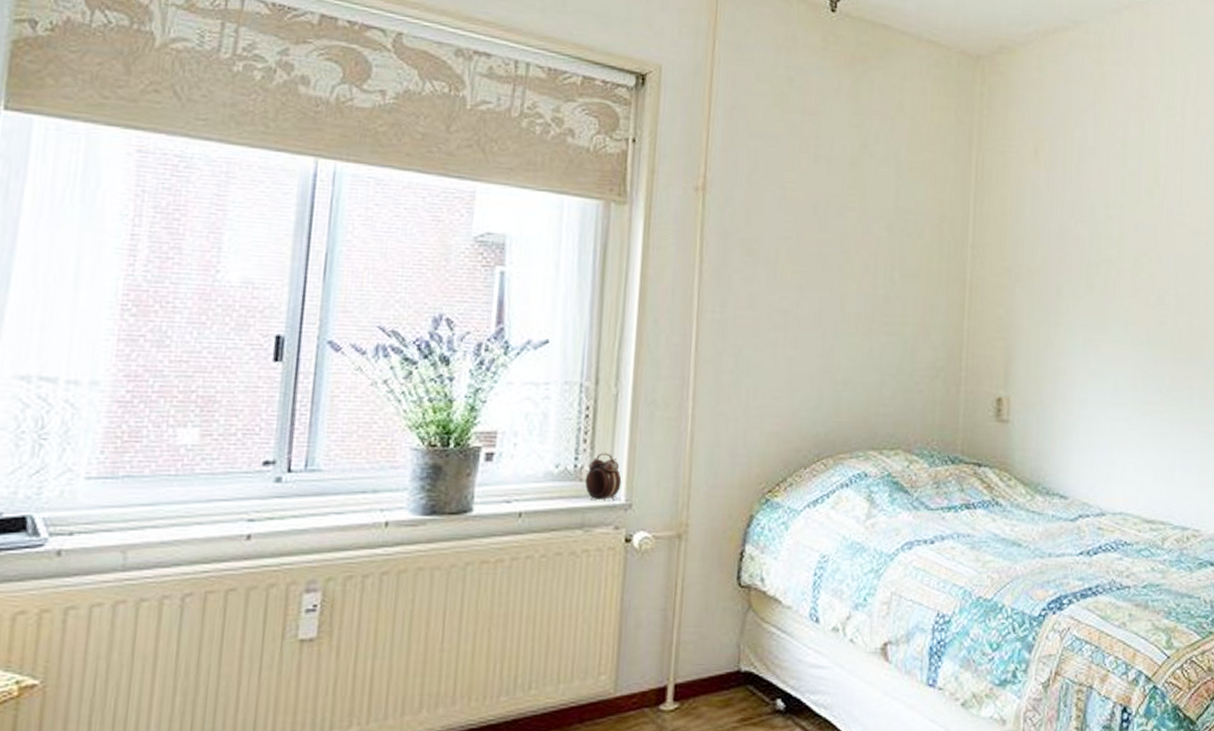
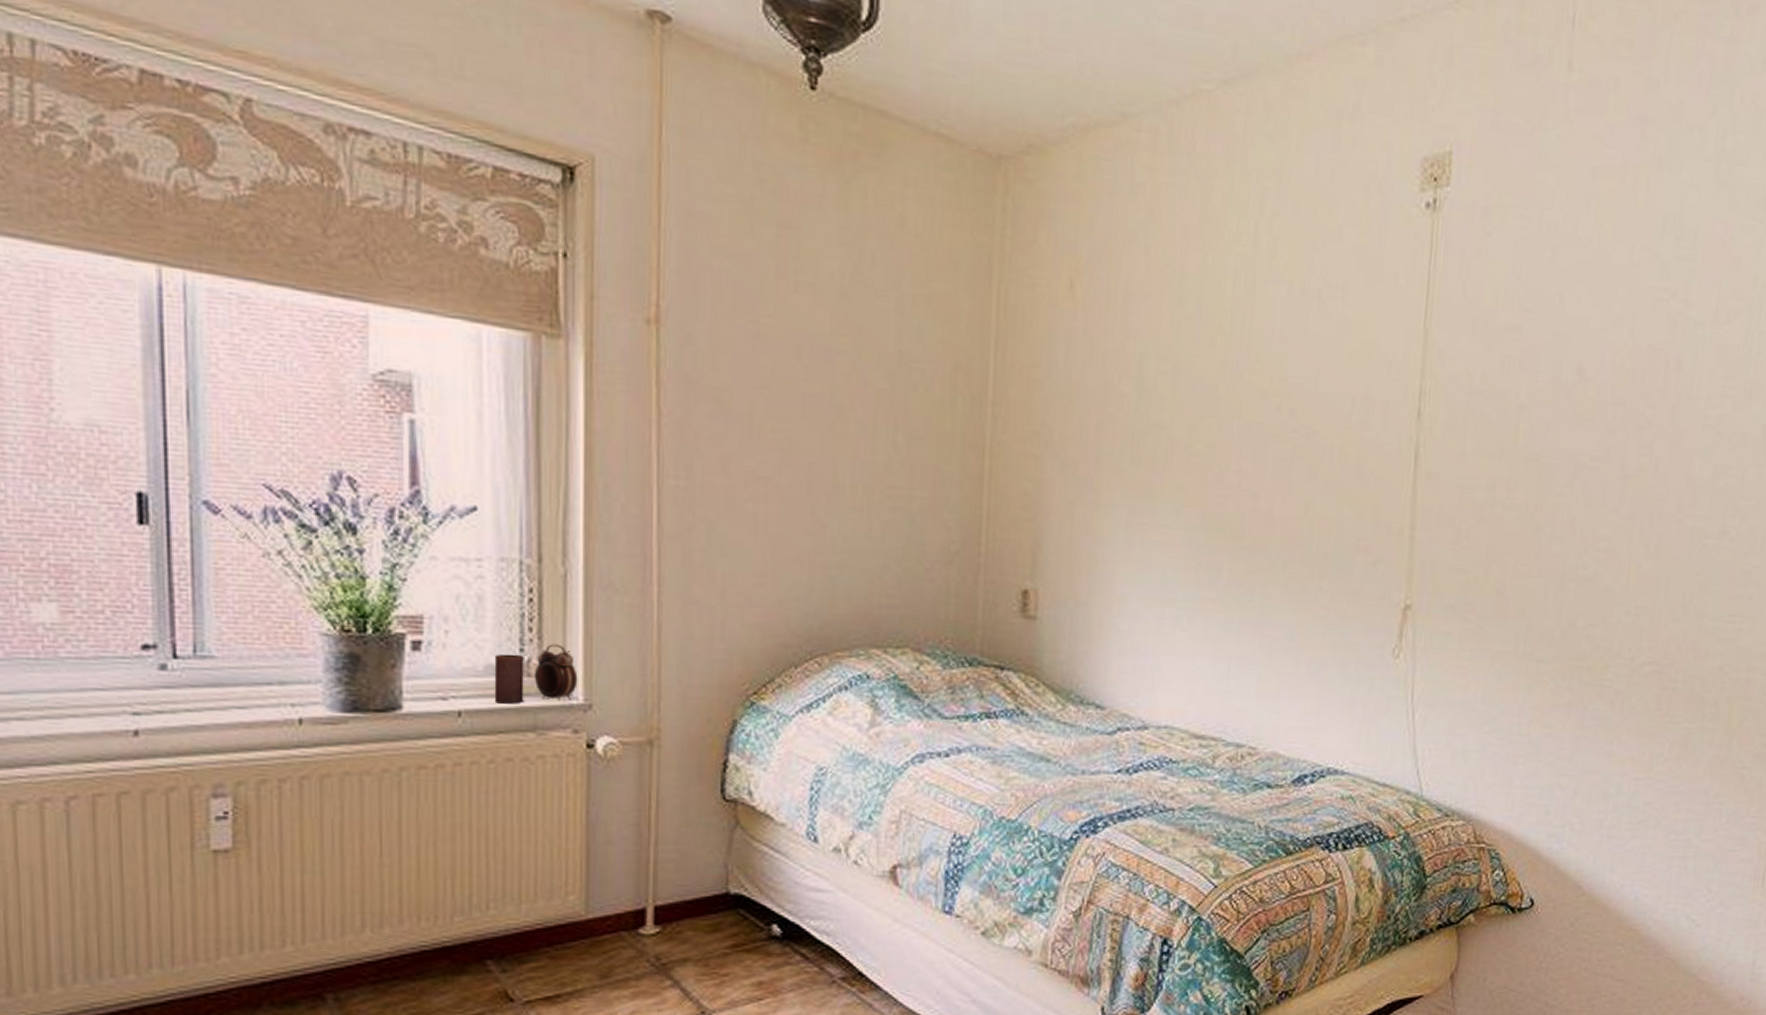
candle: none [550,462,578,505] -> present [494,654,524,704]

